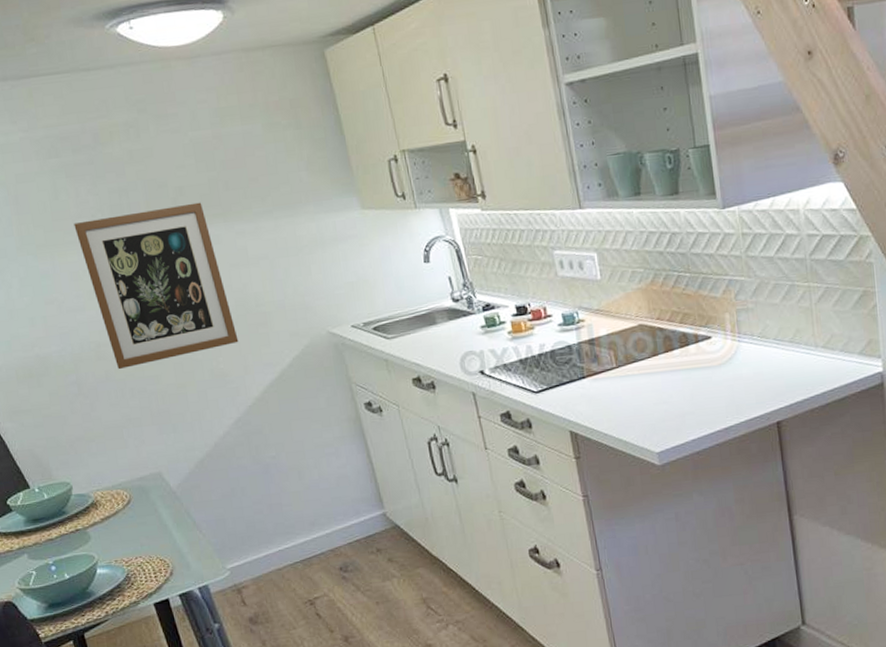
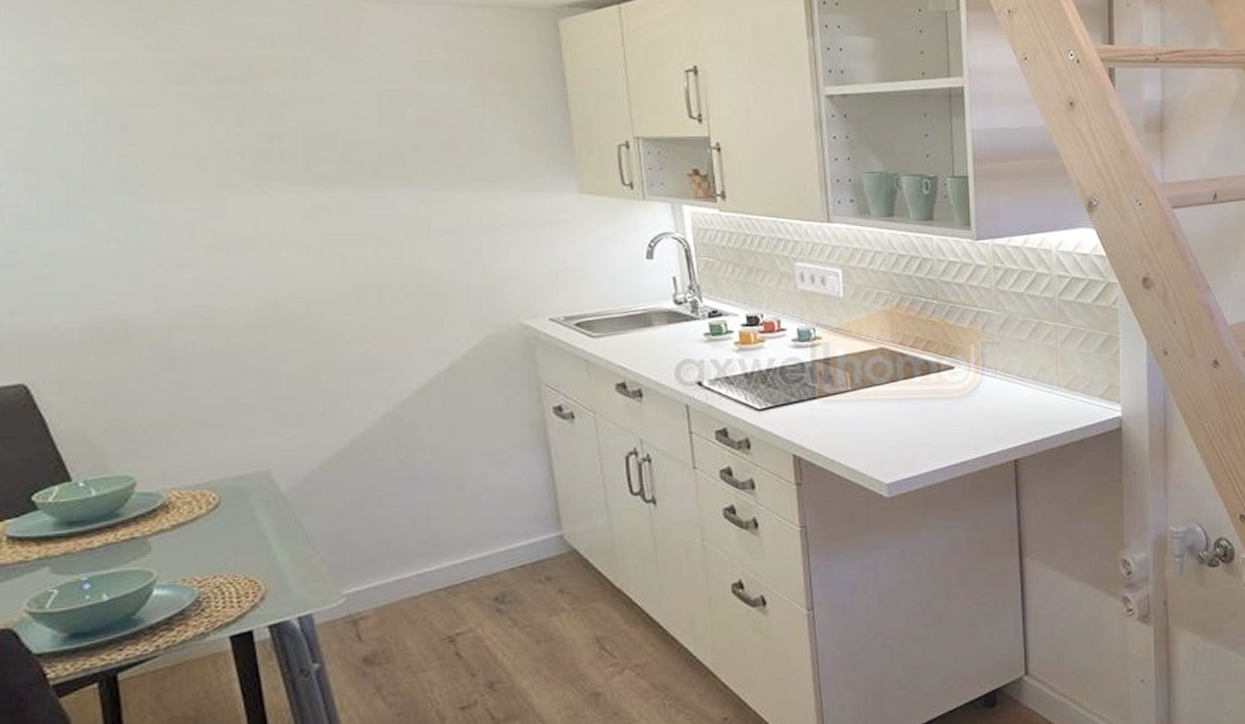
wall art: present [74,202,239,369] -> none [200,160,402,342]

